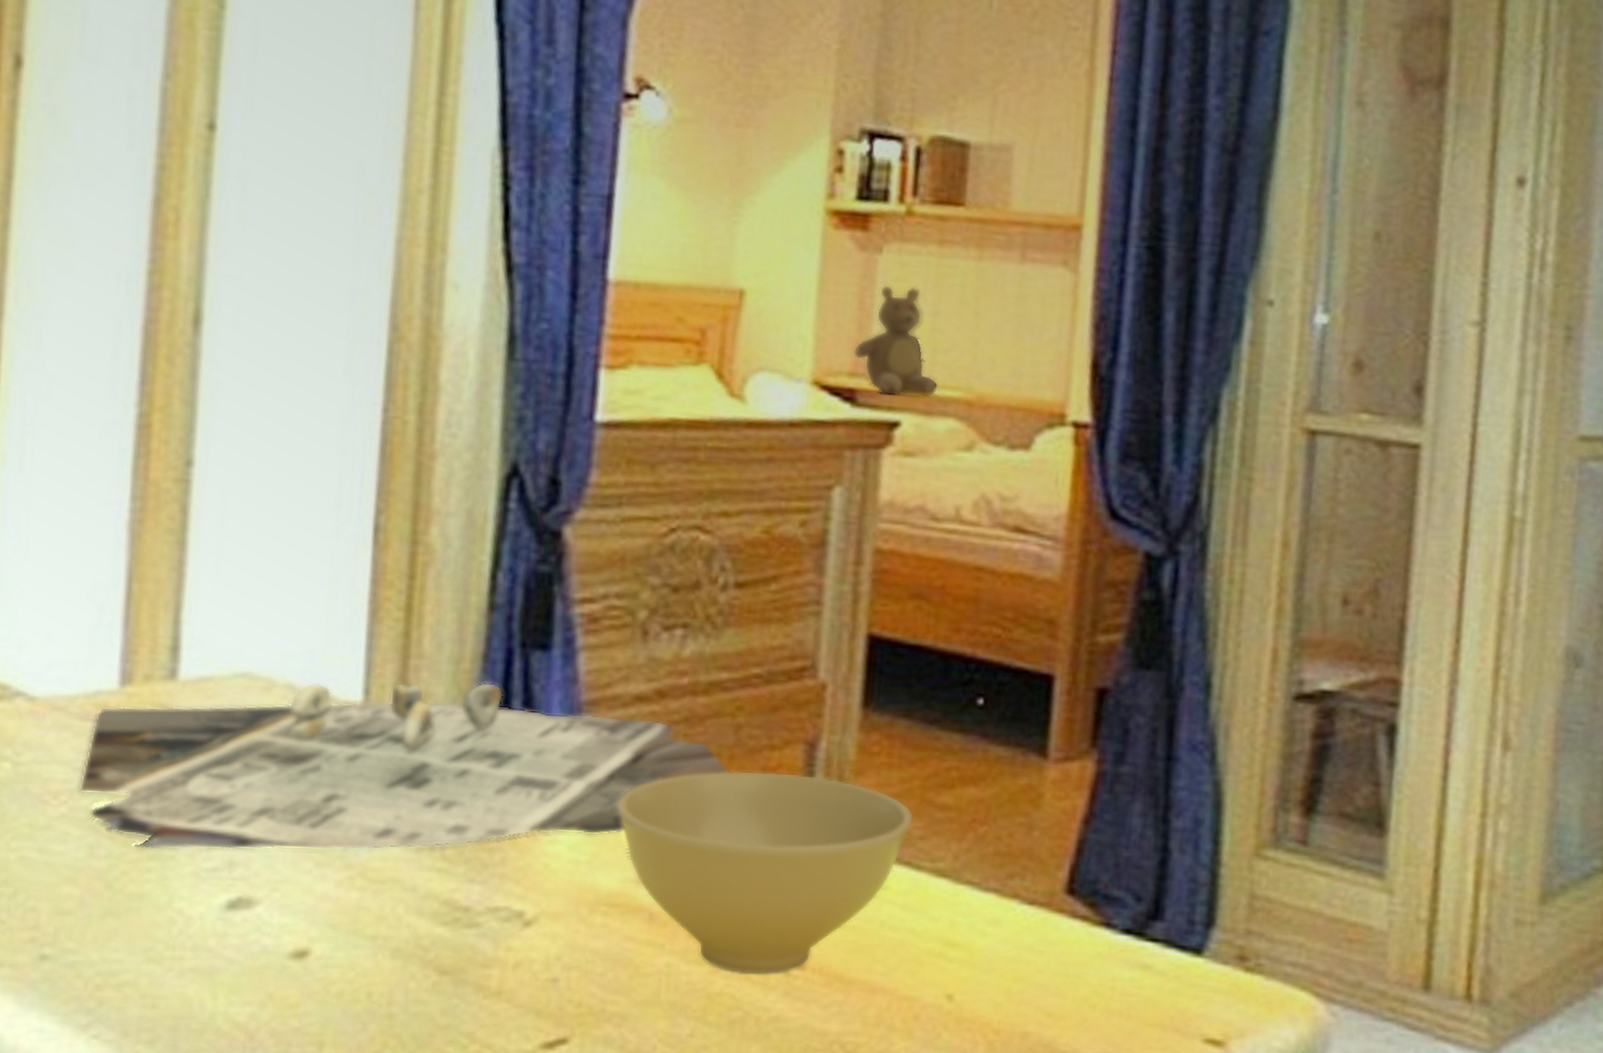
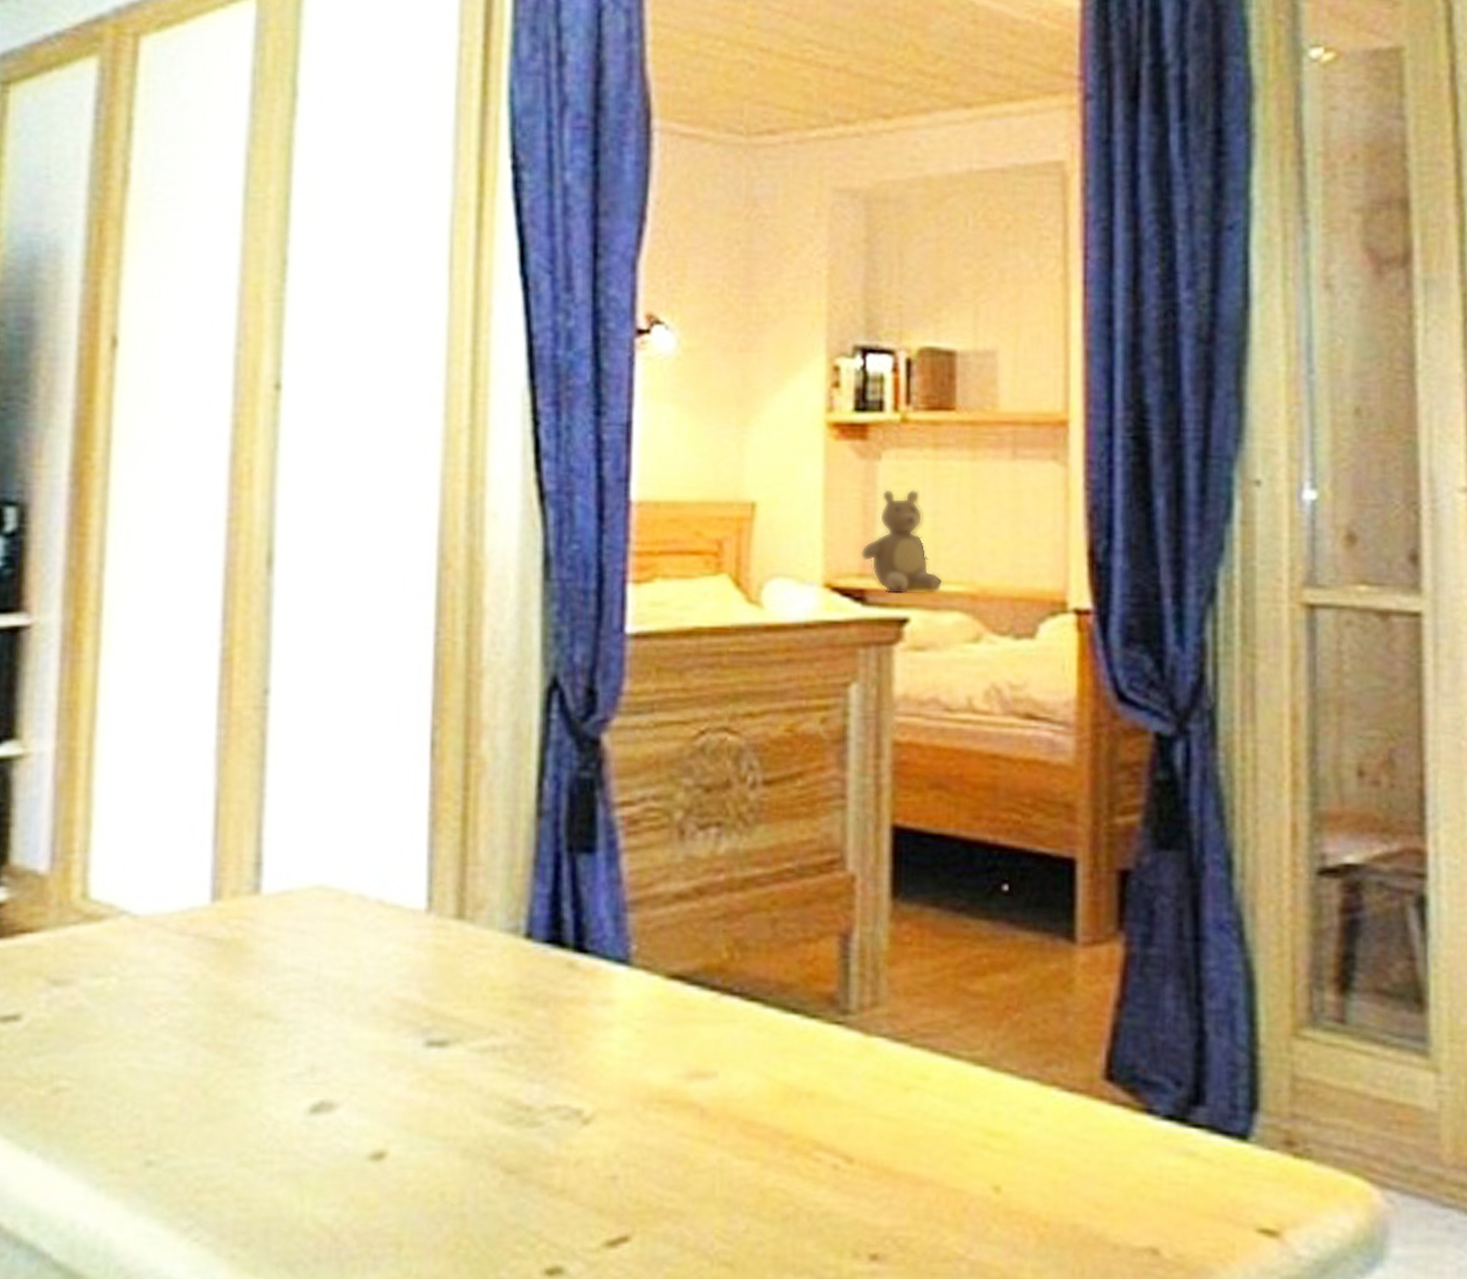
newspaper: present [79,681,731,850] -> none [177,886,769,1056]
bowl: present [616,770,915,974] -> none [664,964,949,1168]

